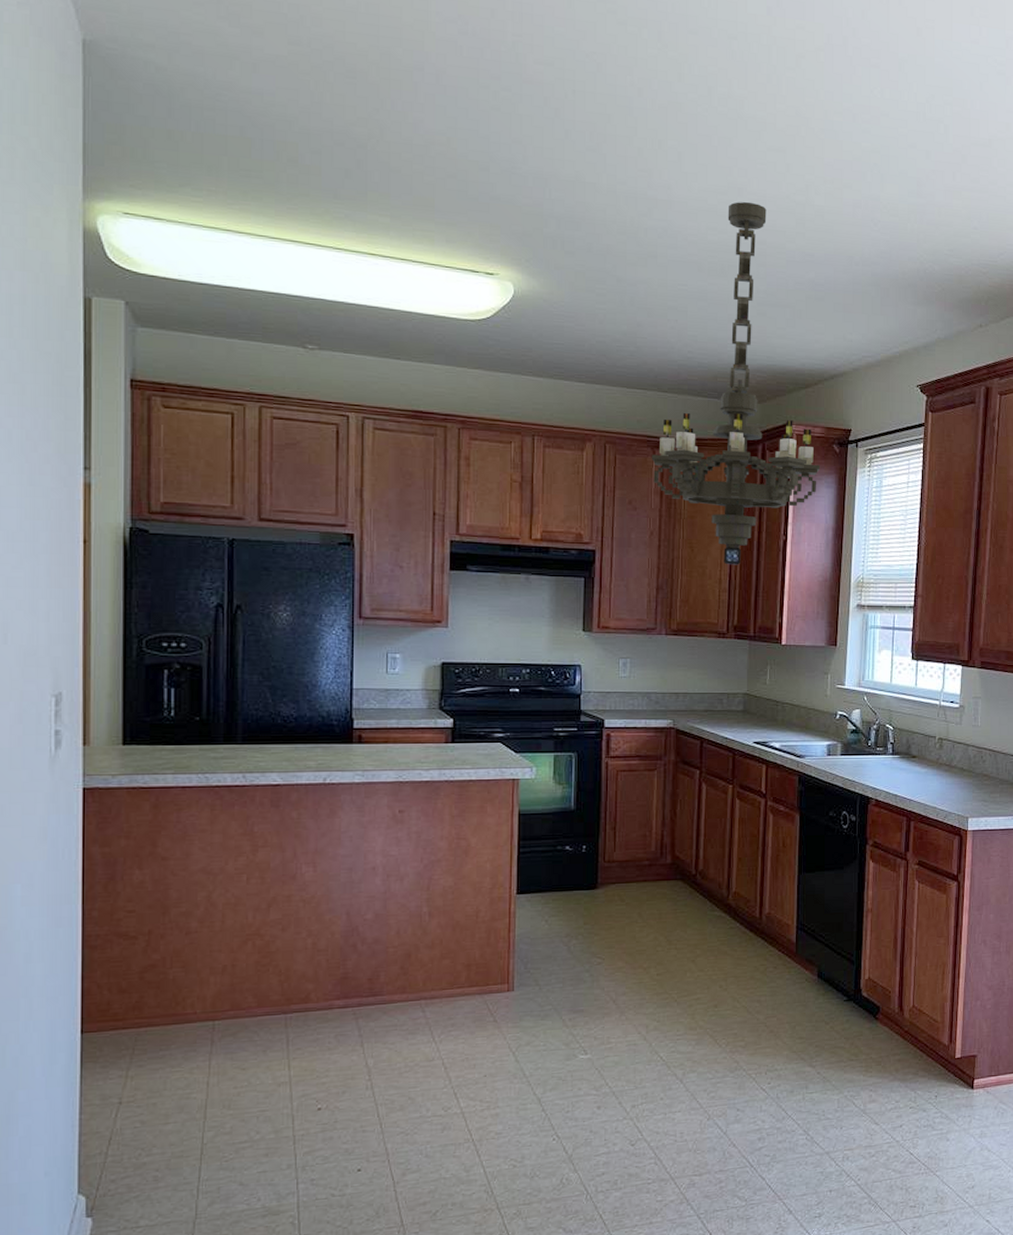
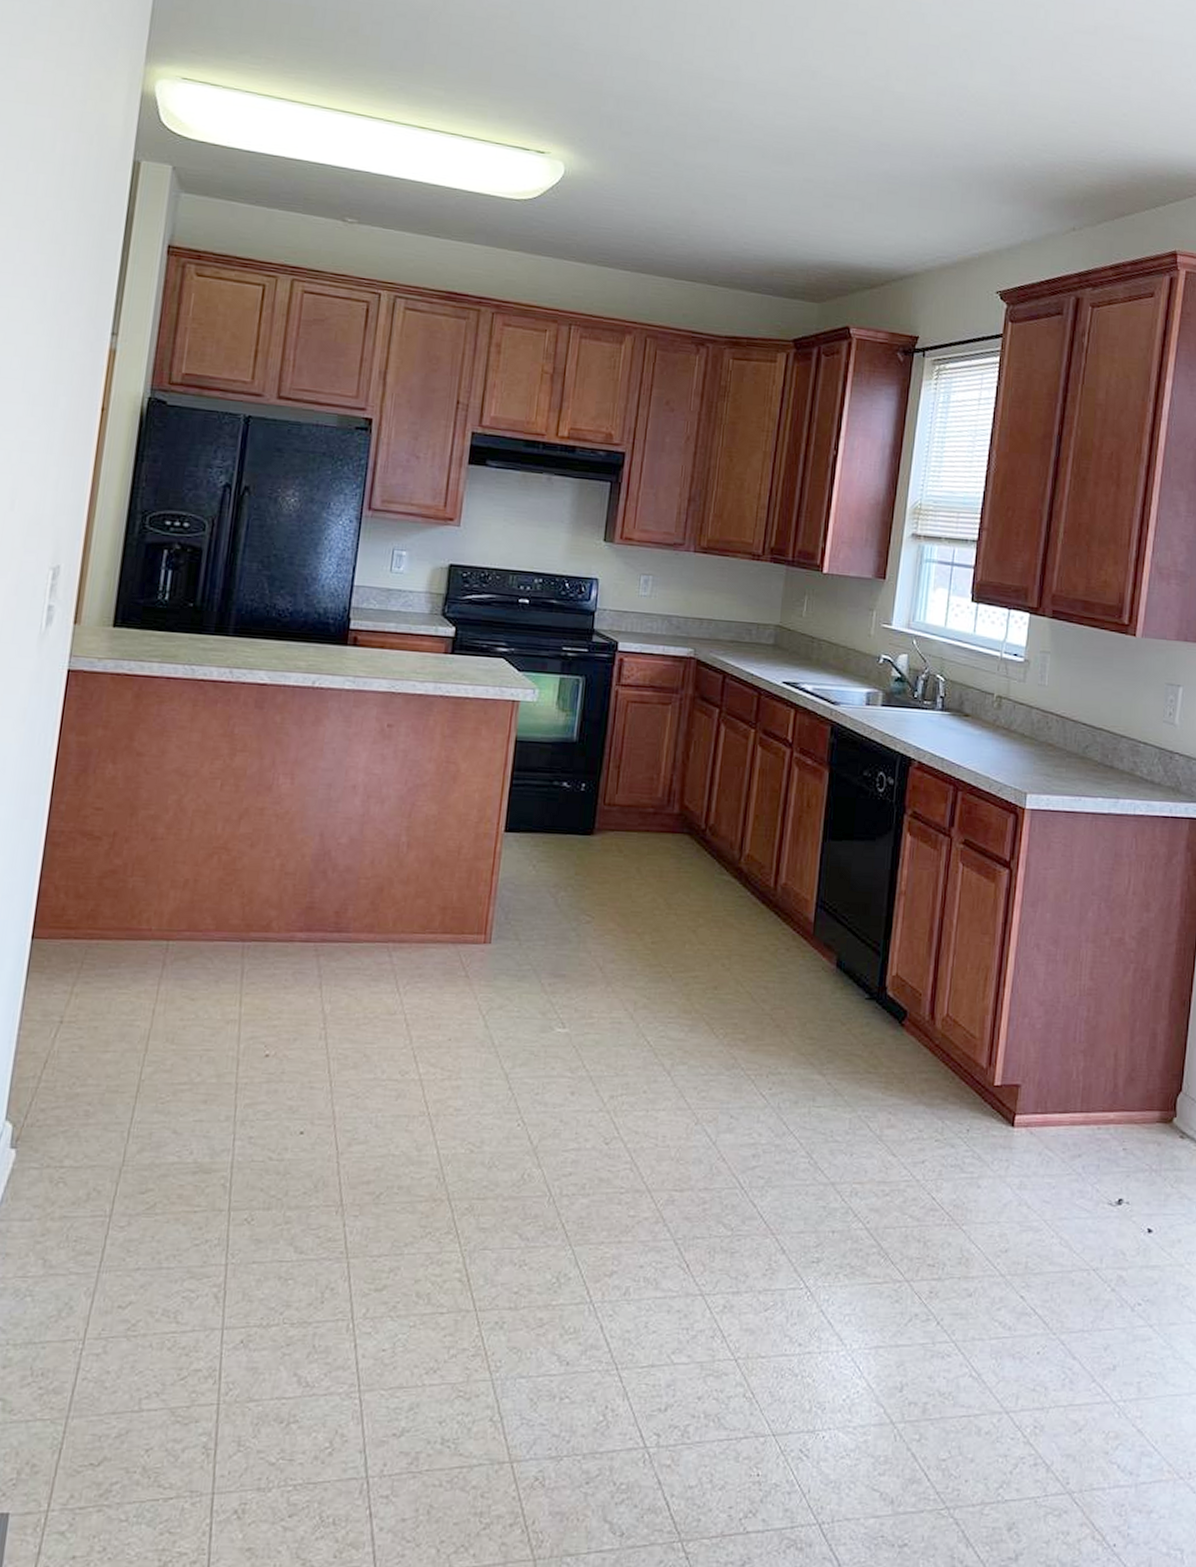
chandelier: present [651,202,821,565] -> none [694,85,882,480]

